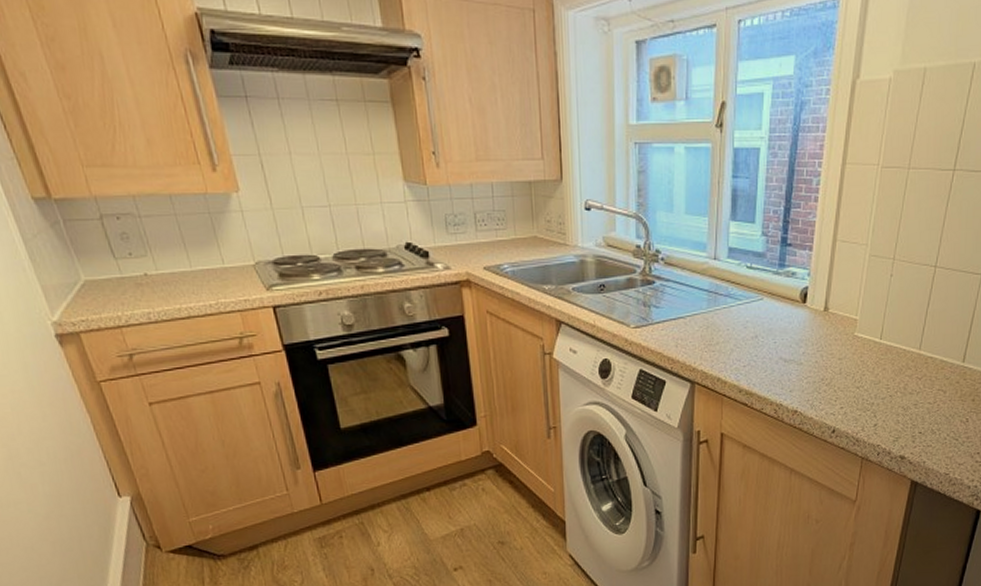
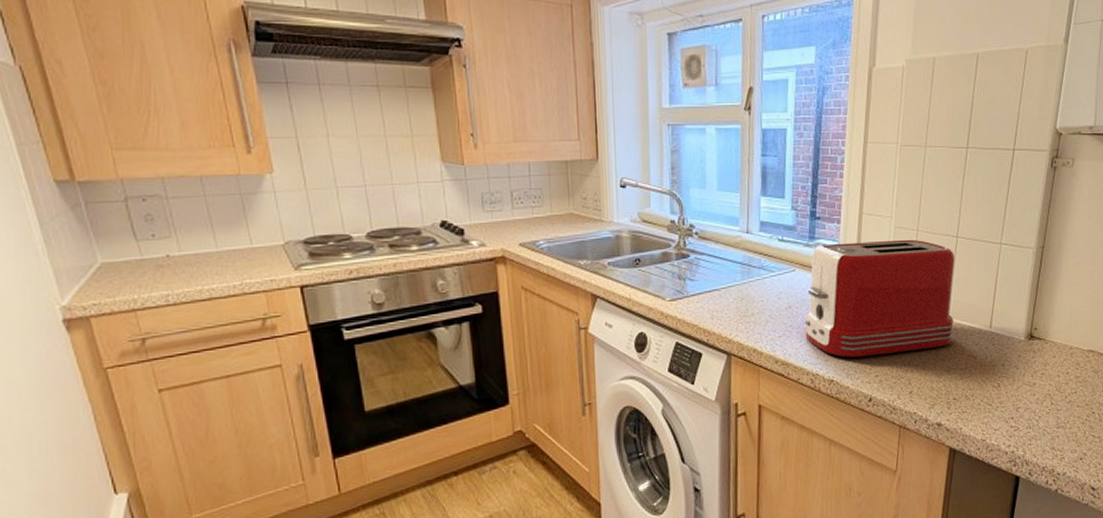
toaster: none [770,268,931,389] -> present [804,239,955,358]

